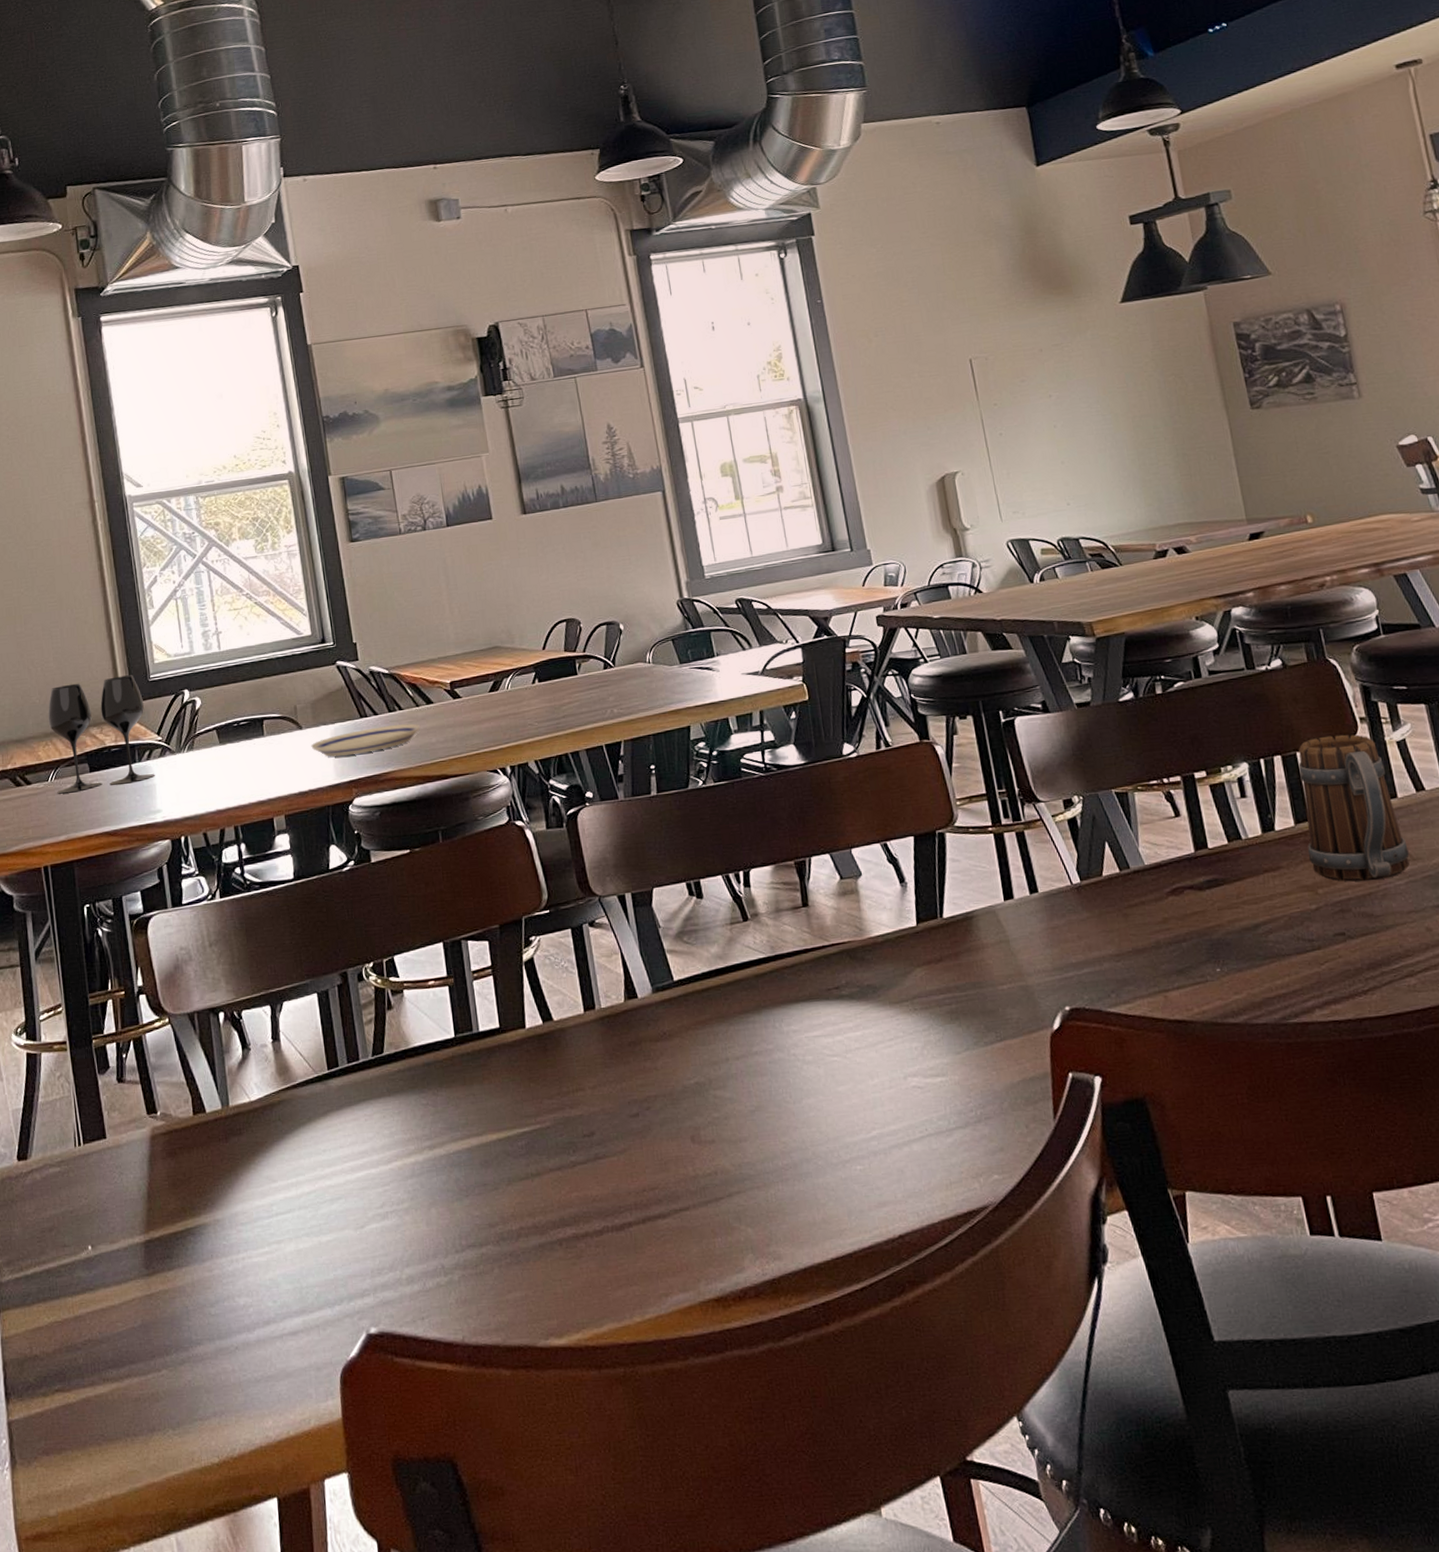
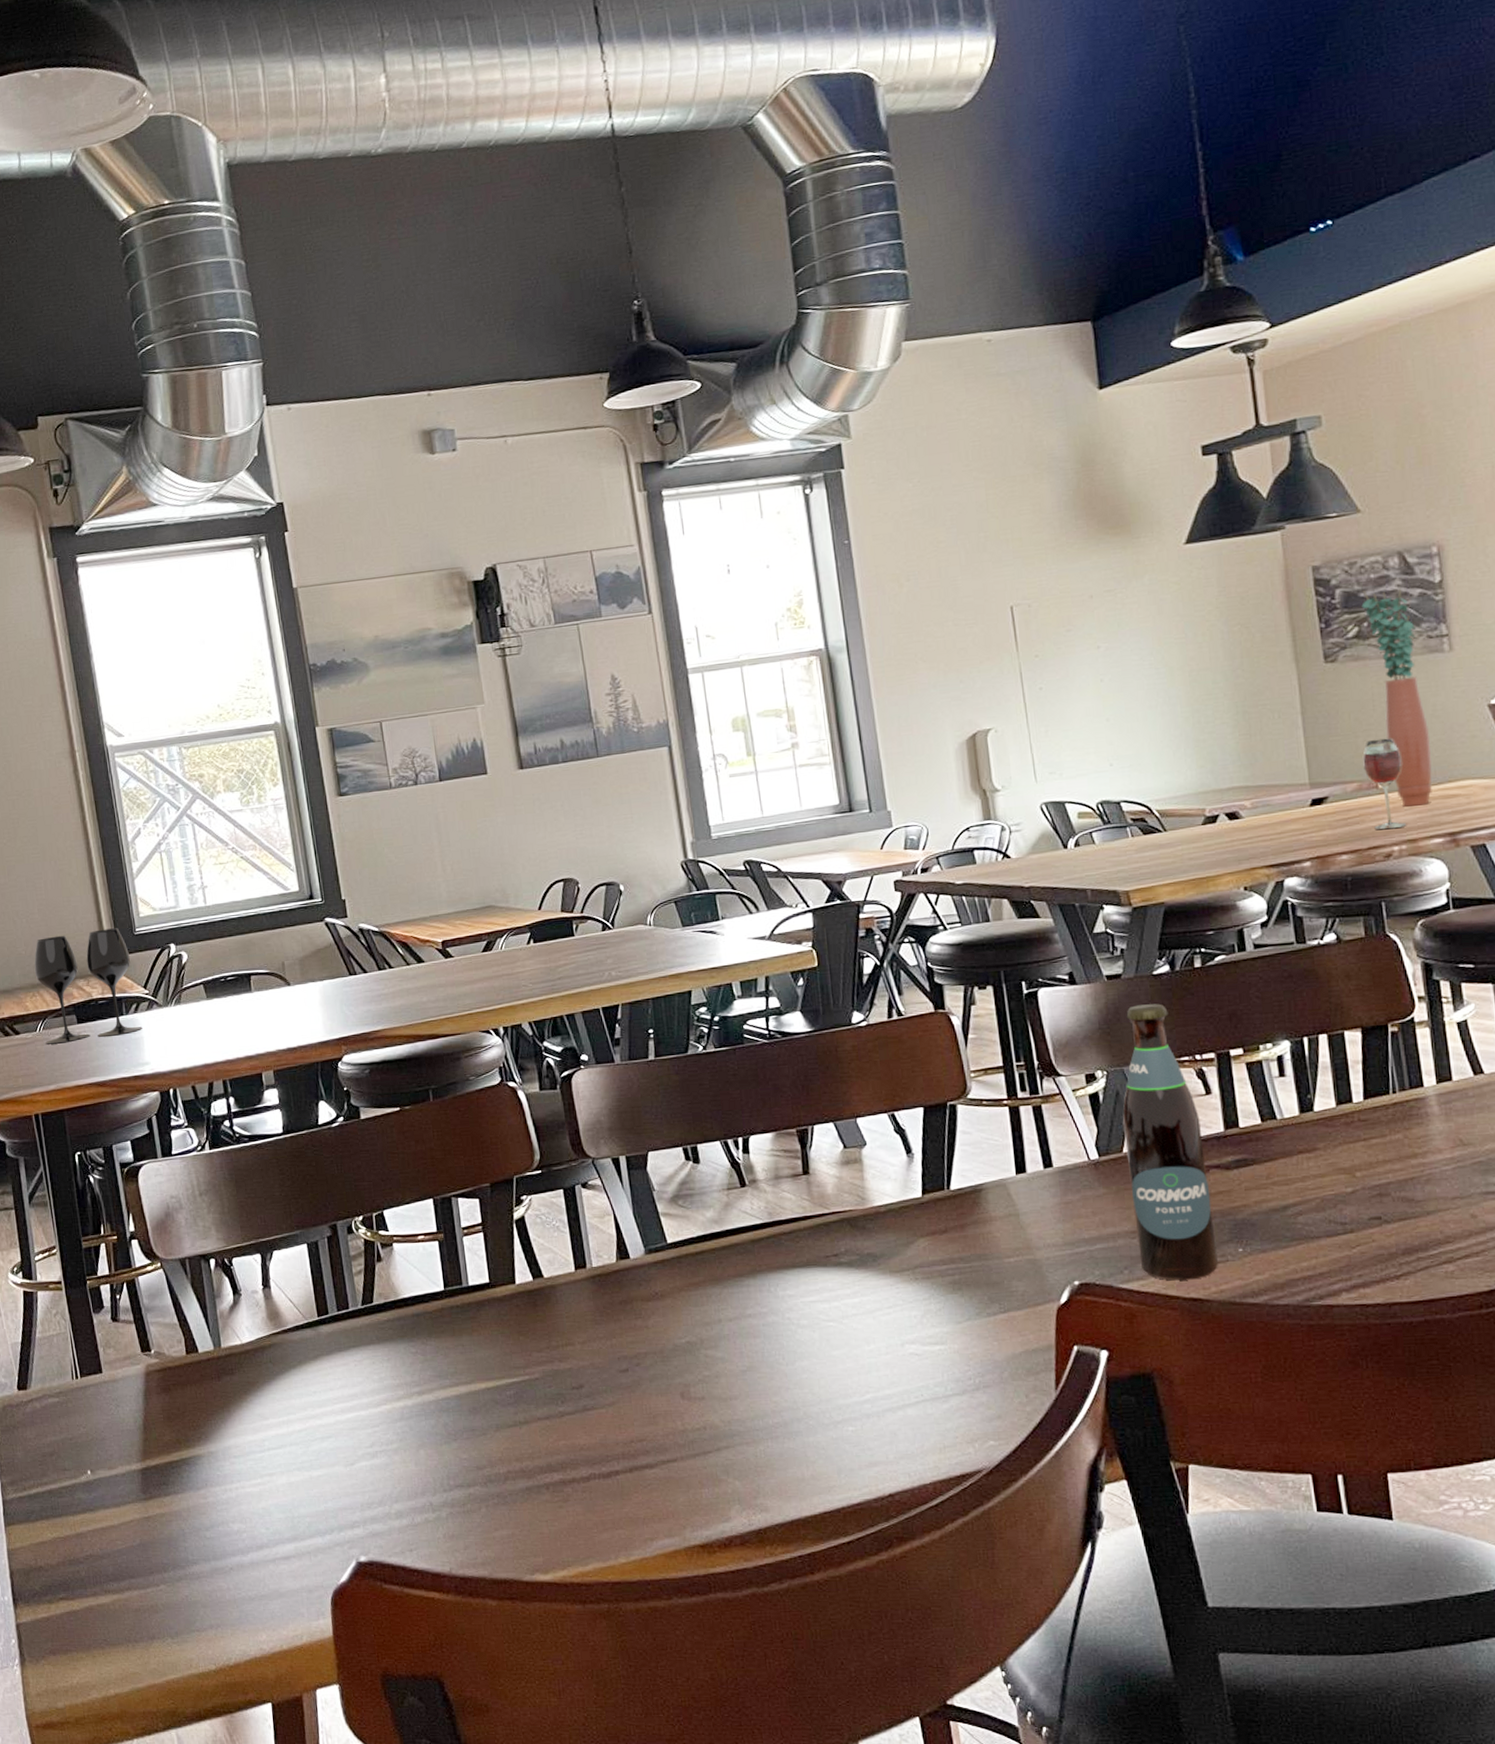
plate: present [311,723,421,757] -> none [299,982,412,1014]
bottle: none [1097,729,1199,1003] -> present [1122,1003,1218,1281]
vase: none [1278,341,1355,540] -> present [1361,588,1432,807]
wineglass: none [1291,476,1336,562] -> present [1362,737,1407,830]
beer mug: present [1298,734,1410,882] -> none [1345,1013,1460,1166]

